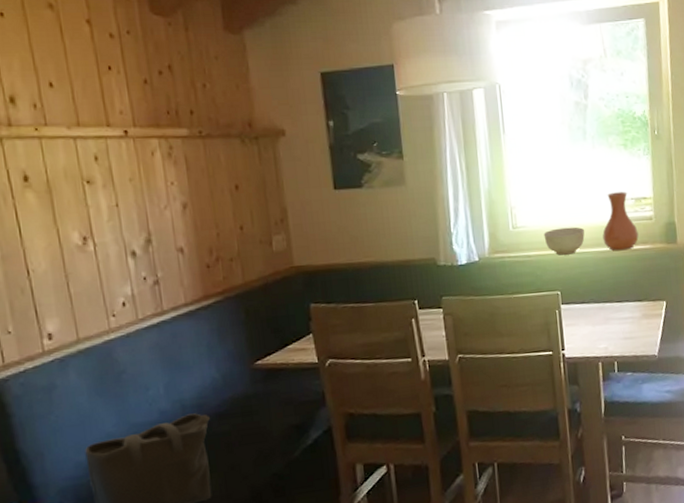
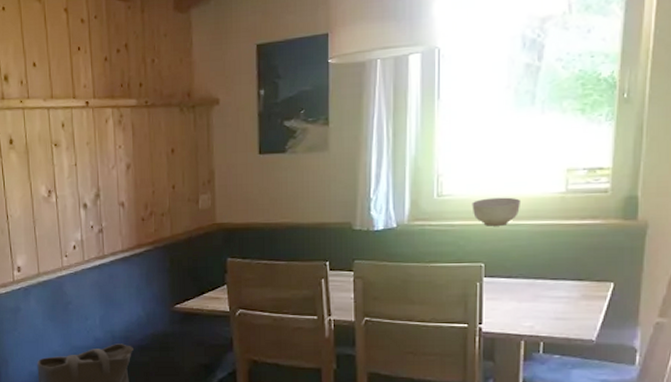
vase: present [602,191,639,251] -> none [542,161,588,225]

